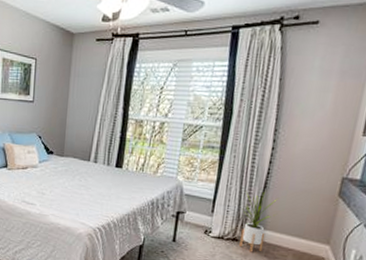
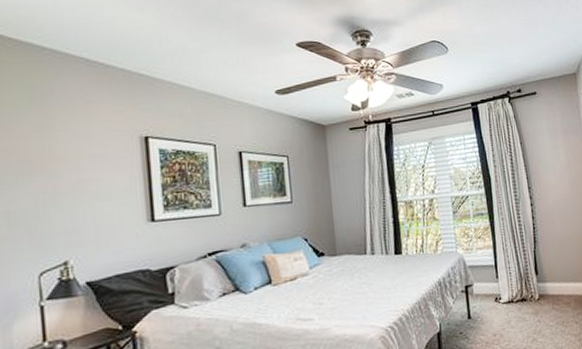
house plant: present [239,190,278,252] -> none [520,247,551,309]

